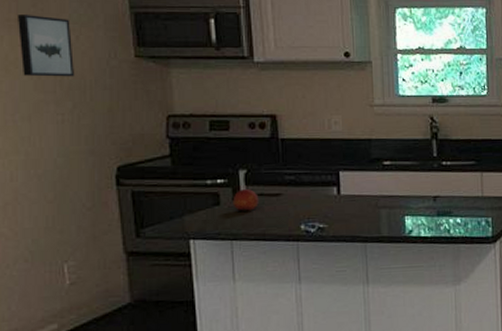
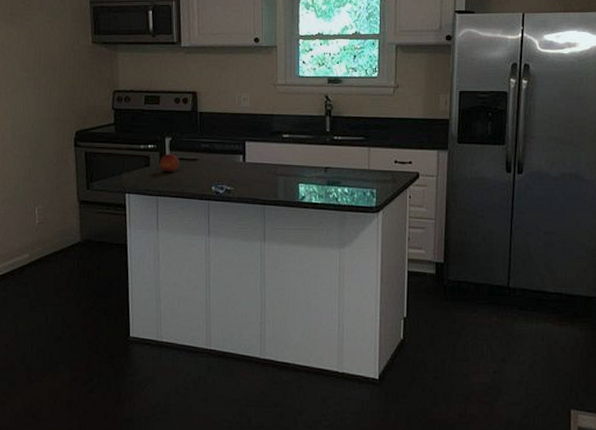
wall art: present [16,15,74,77] -> none [11,10,49,59]

